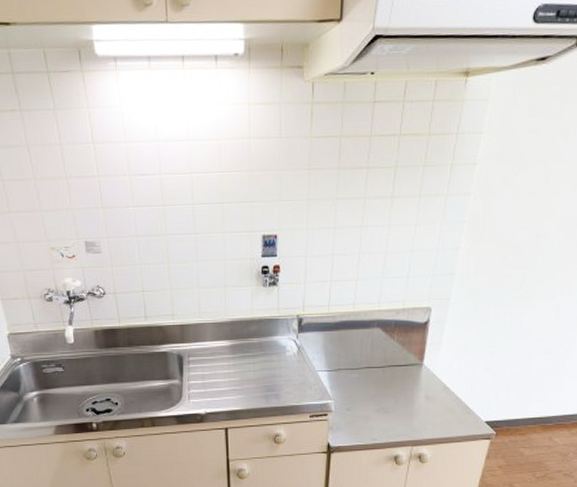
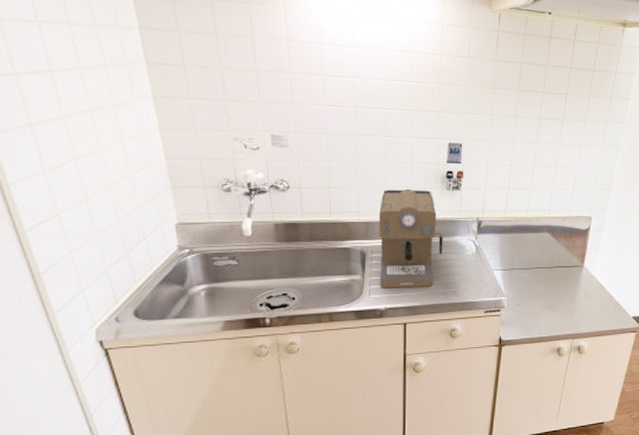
coffee maker: none [194,287,262,392] -> present [379,188,443,288]

